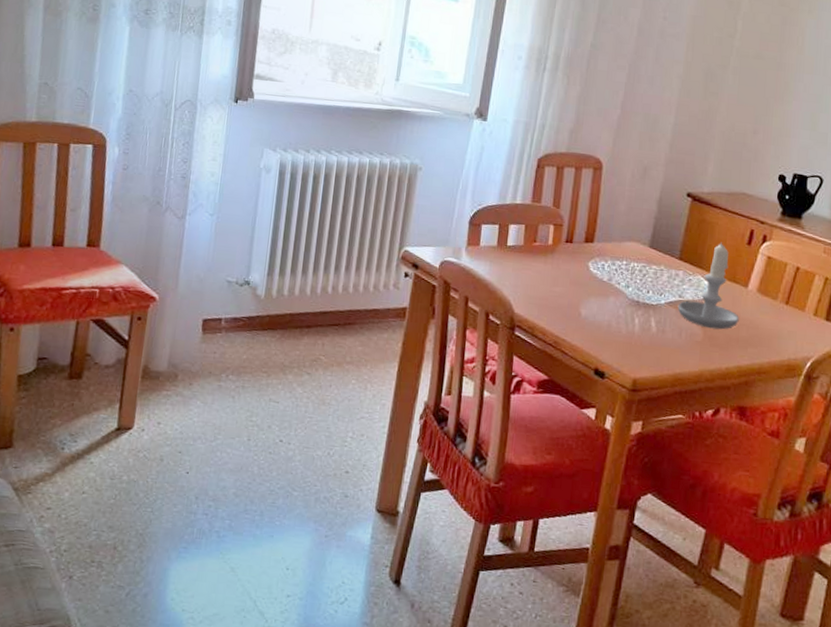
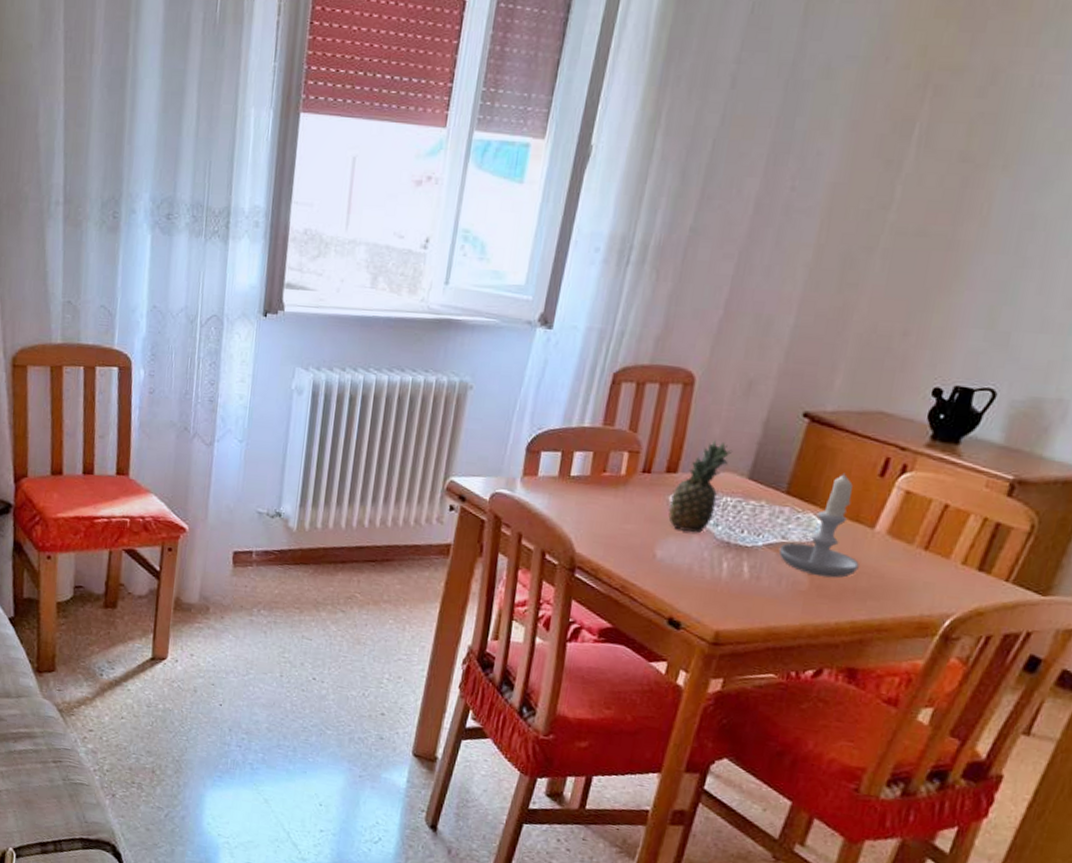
fruit: none [588,214,636,294] -> present [668,439,733,534]

